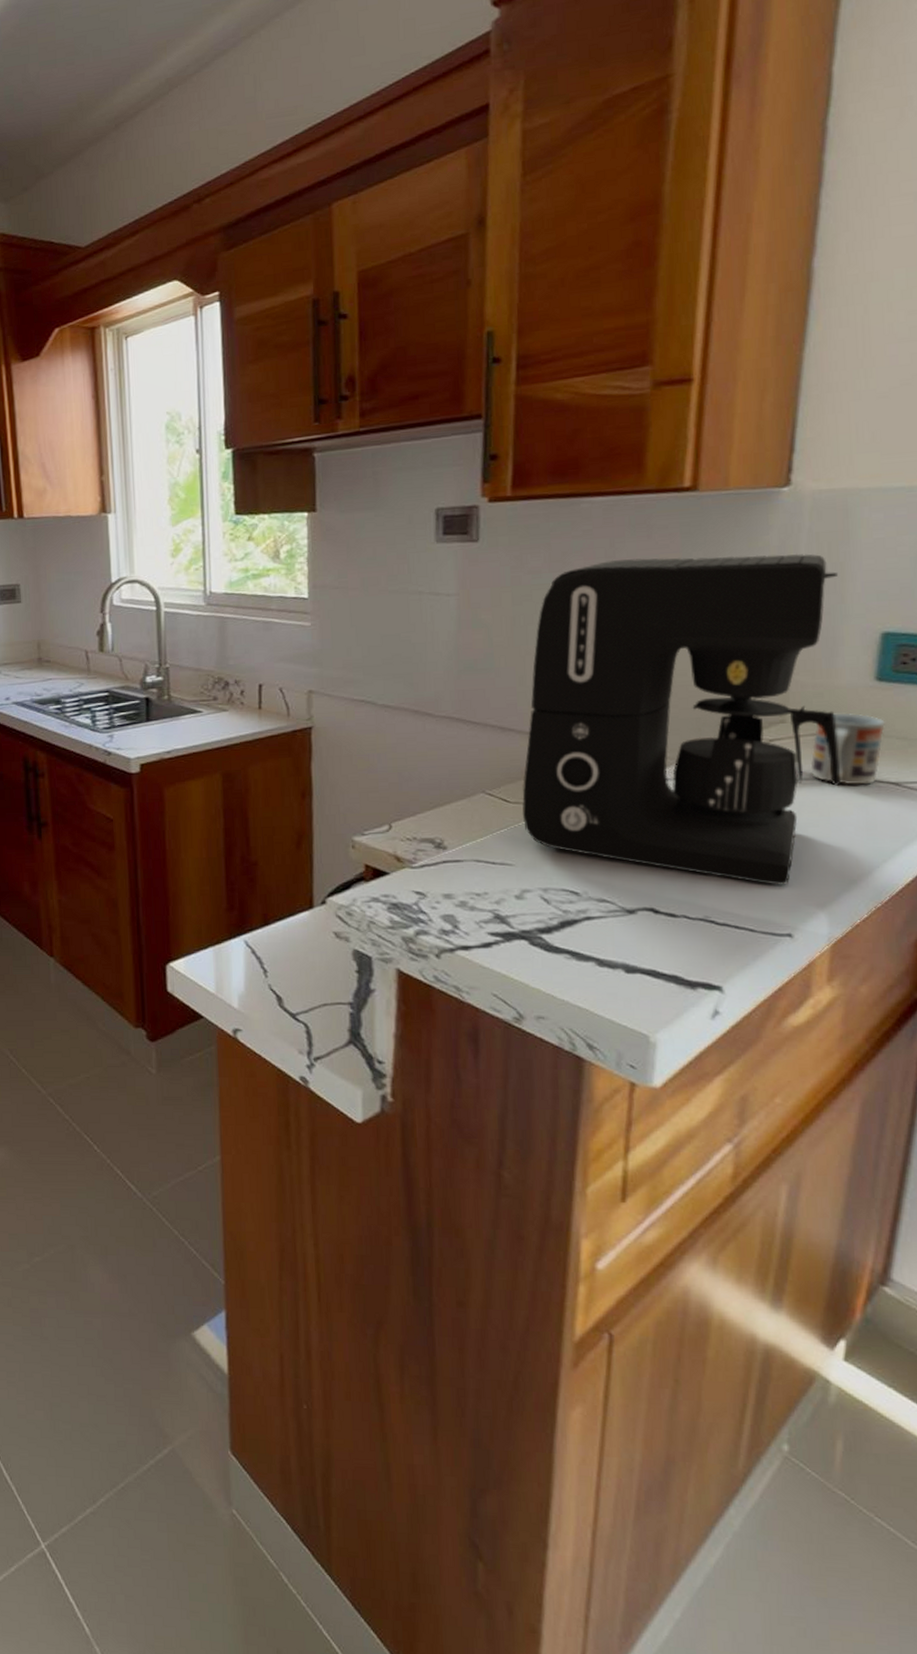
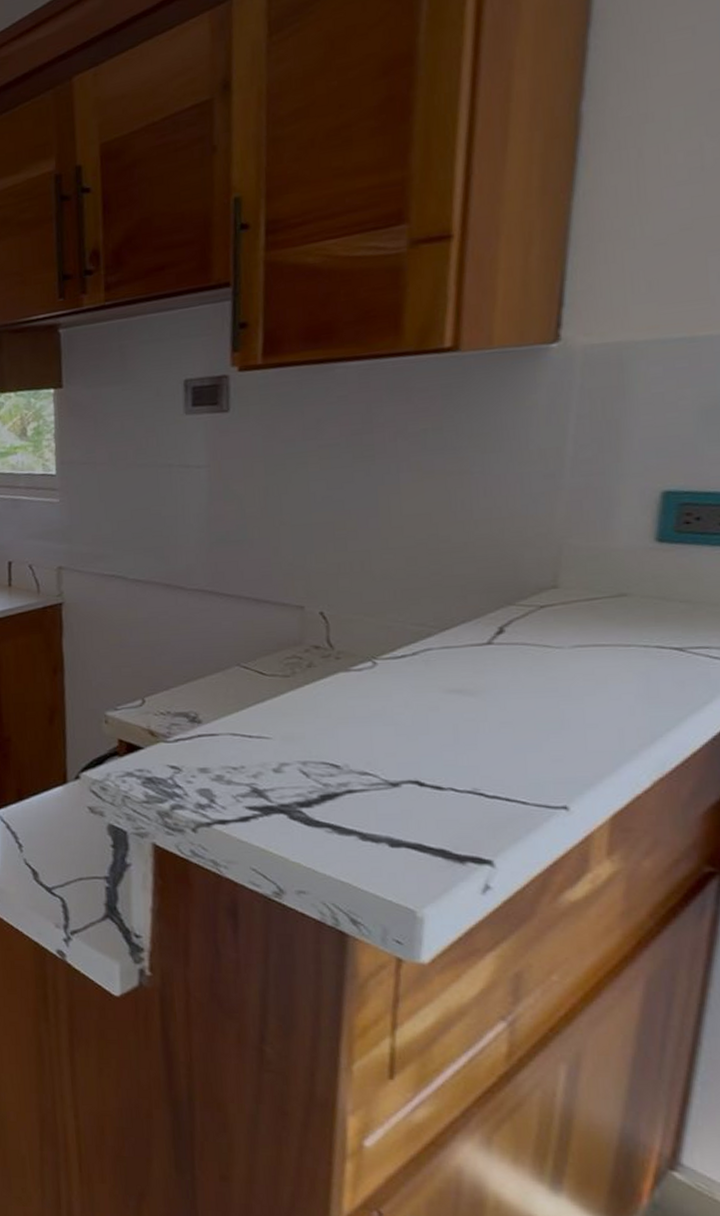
coffee maker: present [522,553,841,885] -> none [278,411,620,756]
cup: present [811,712,886,785] -> none [586,576,668,652]

